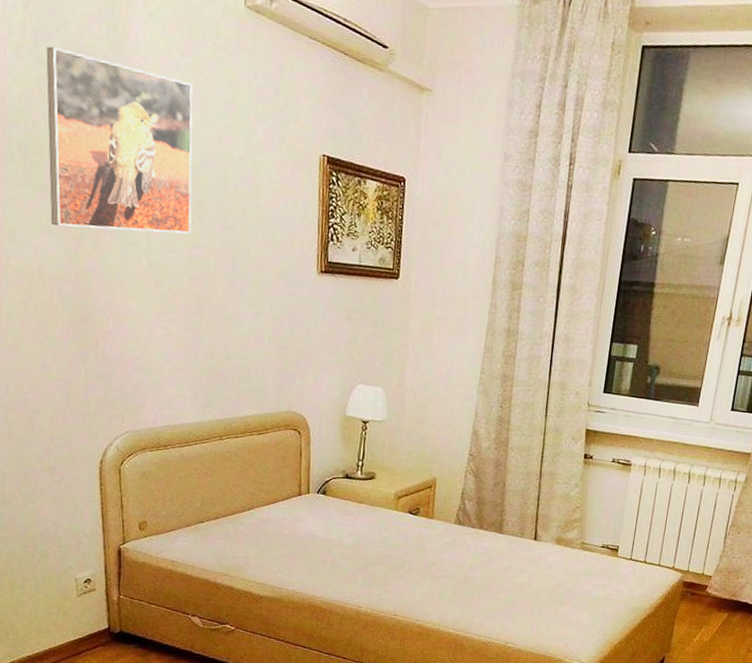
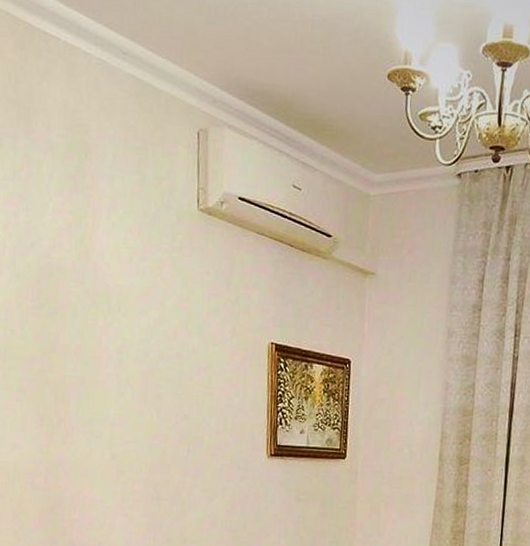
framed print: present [46,46,193,234] -> none [22,261,151,426]

